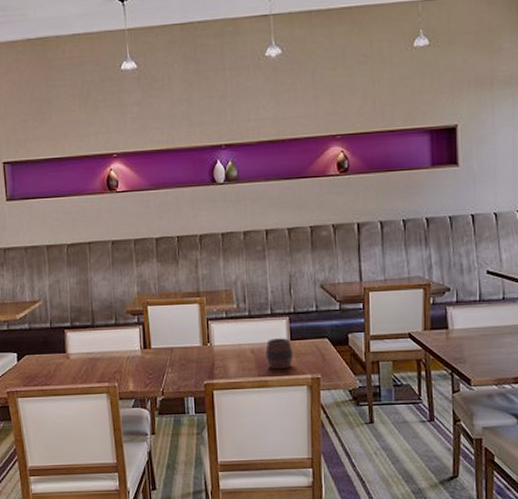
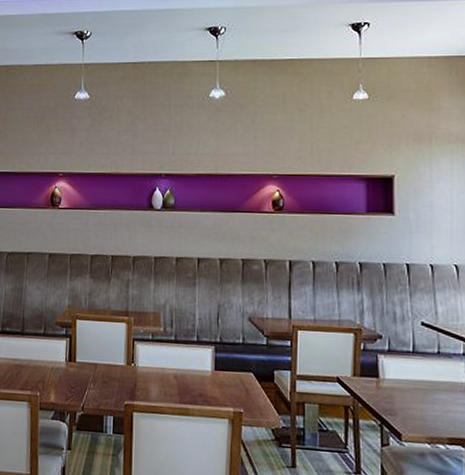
cup: present [265,338,293,370] -> none [188,366,216,399]

